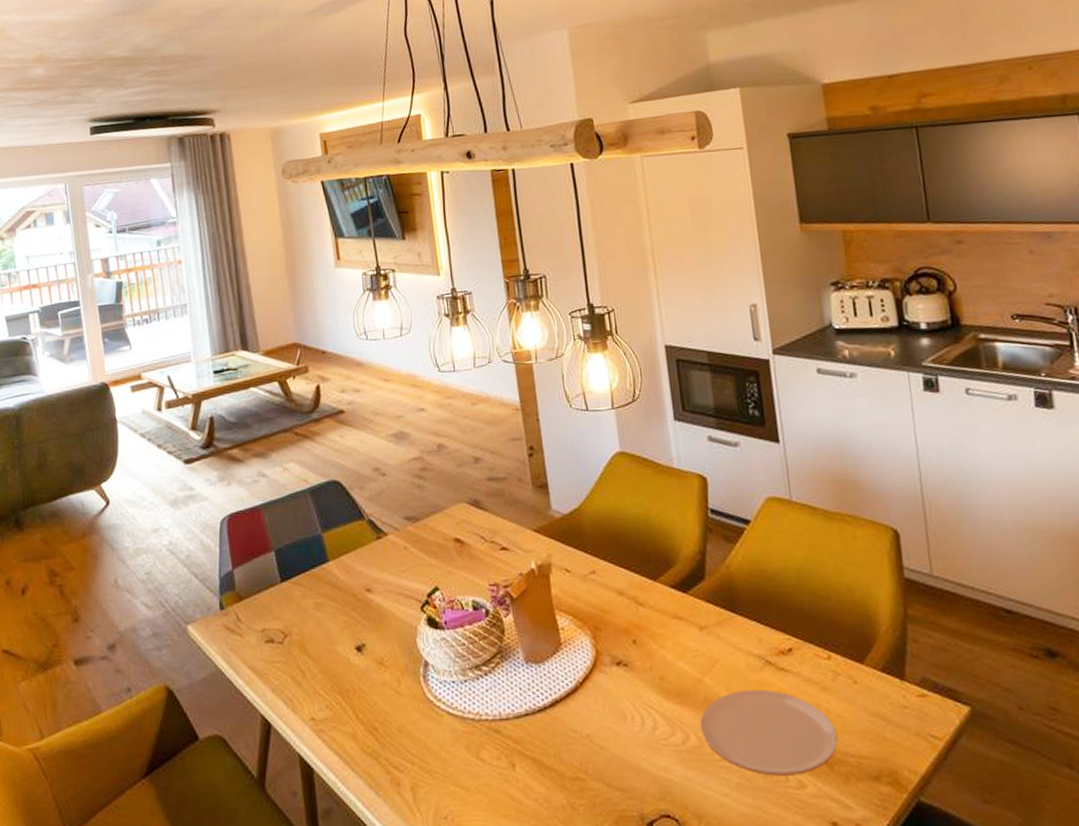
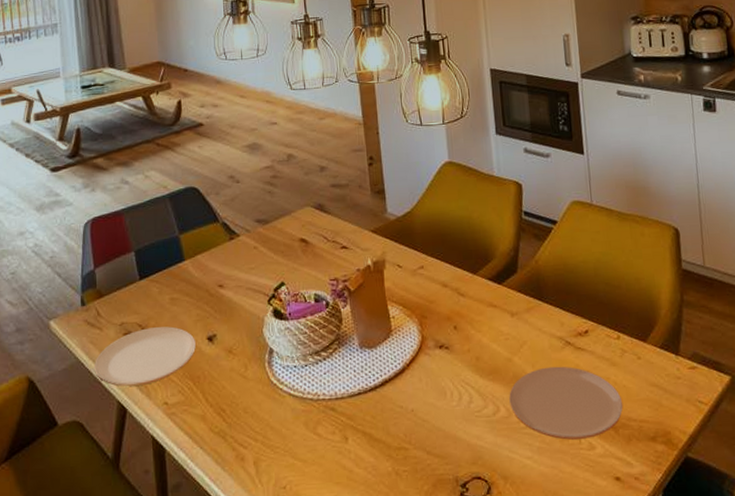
plate: none [236,634,343,700] -> present [95,326,196,387]

